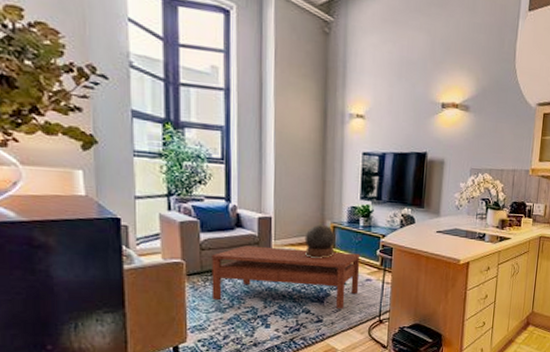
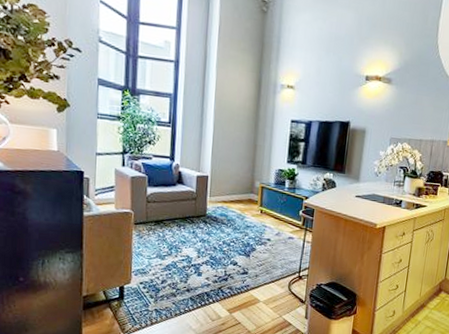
coffee table: present [211,245,361,308] -> none [154,200,285,263]
decorative sphere: present [304,224,336,258] -> none [235,184,263,216]

